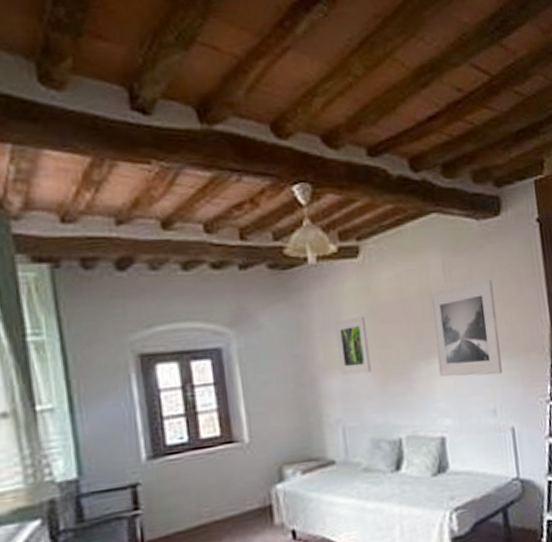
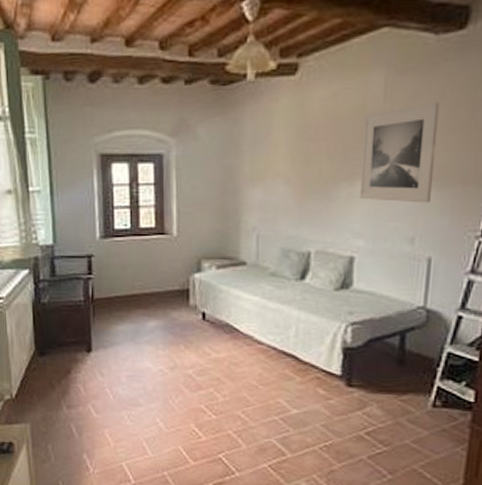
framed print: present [334,316,372,375] -> none [262,134,294,188]

